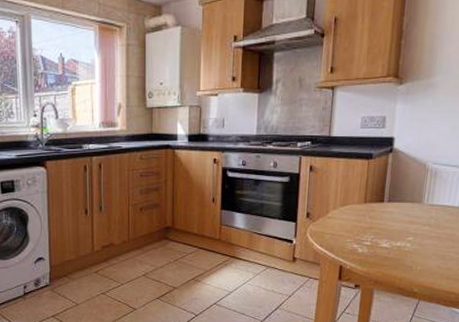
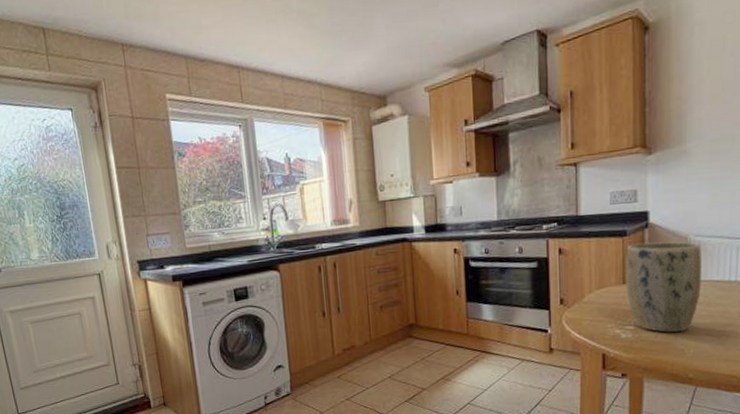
plant pot: none [367,166,437,251] -> present [625,241,702,333]

